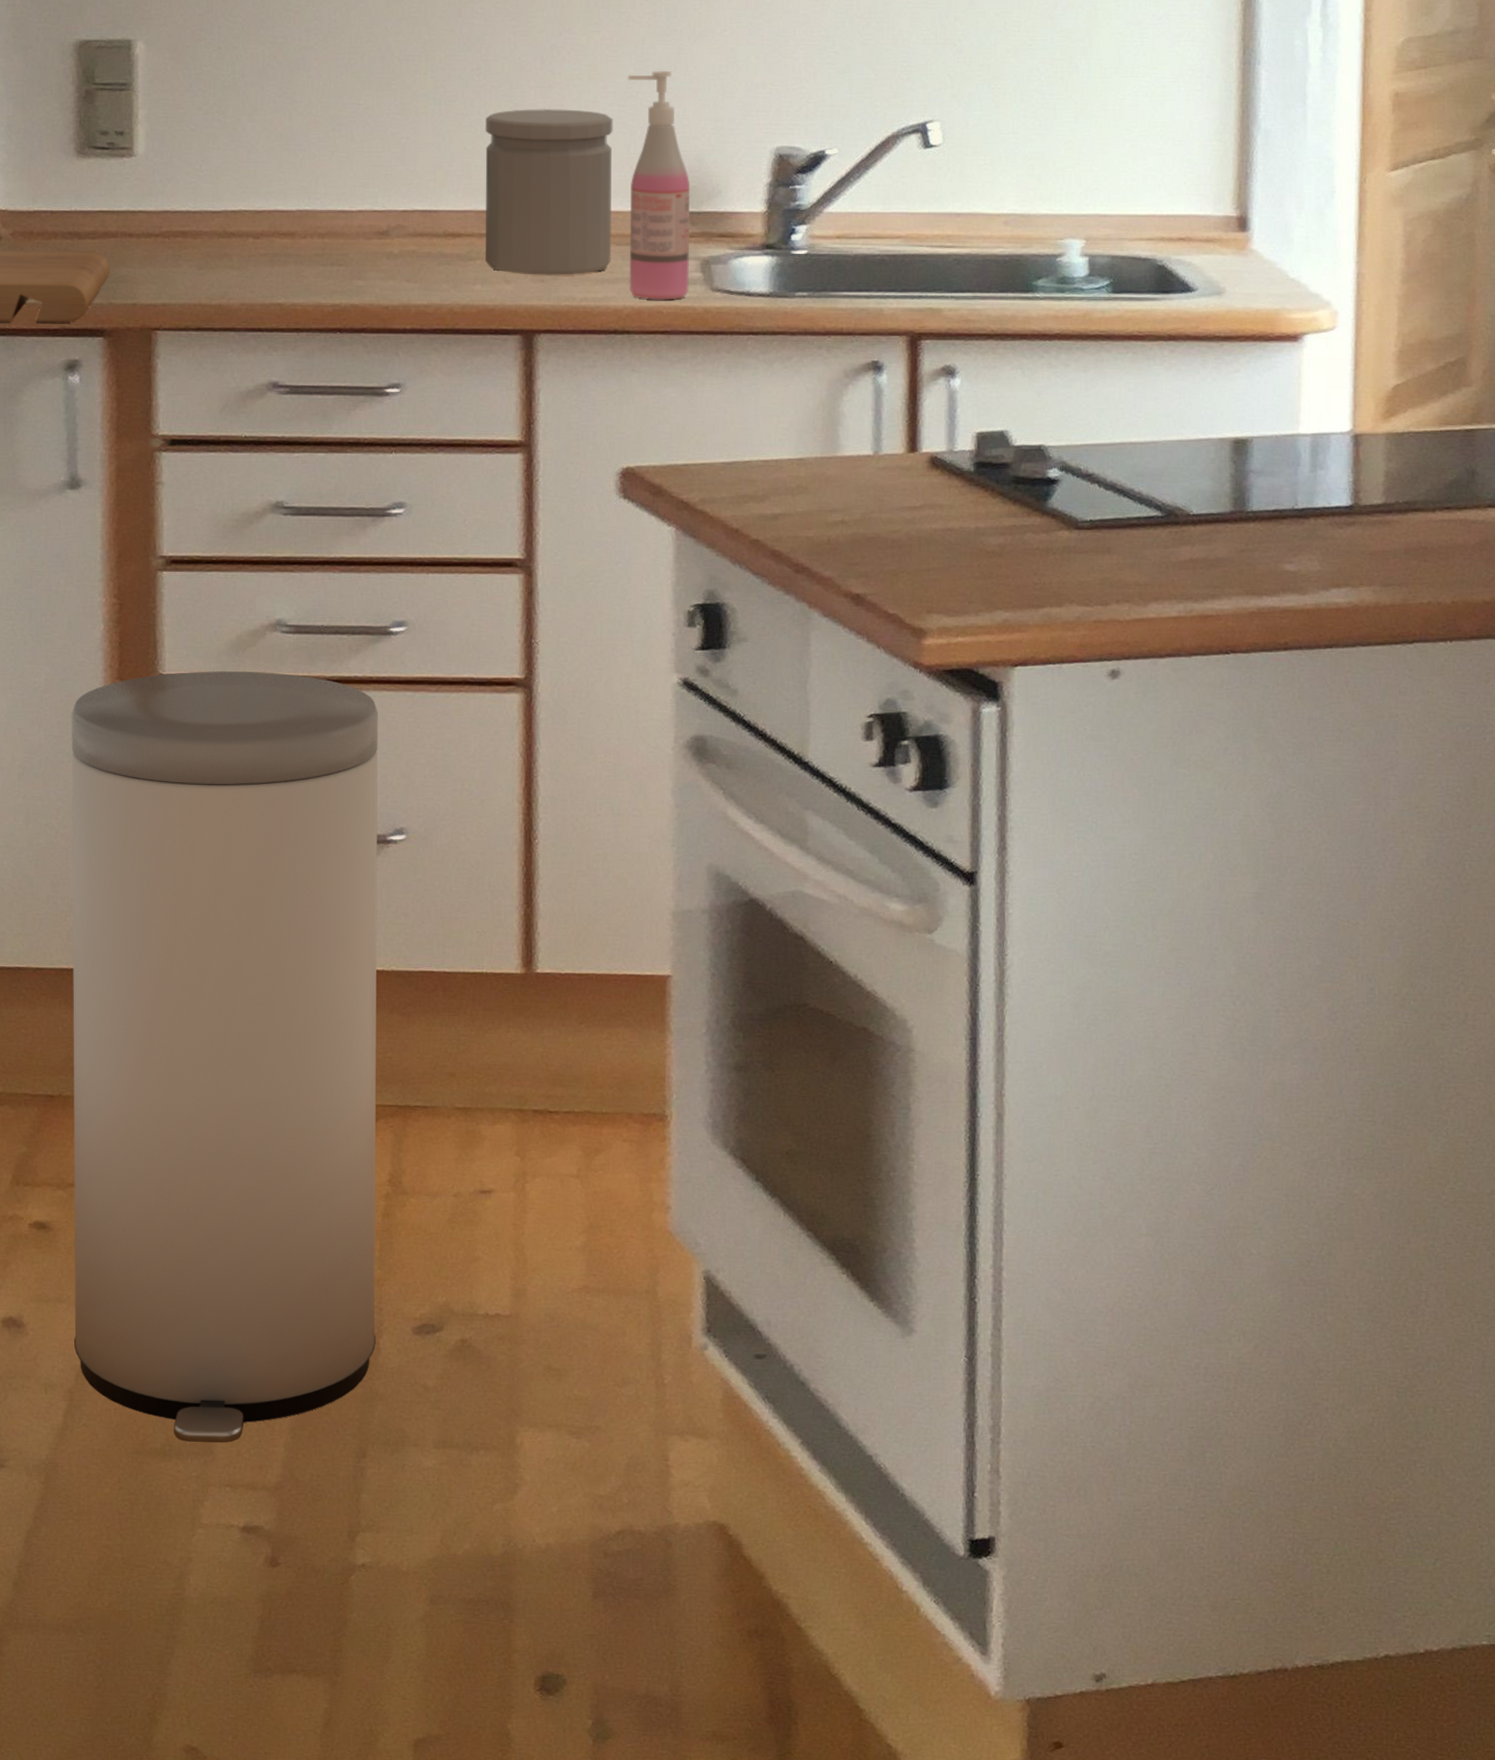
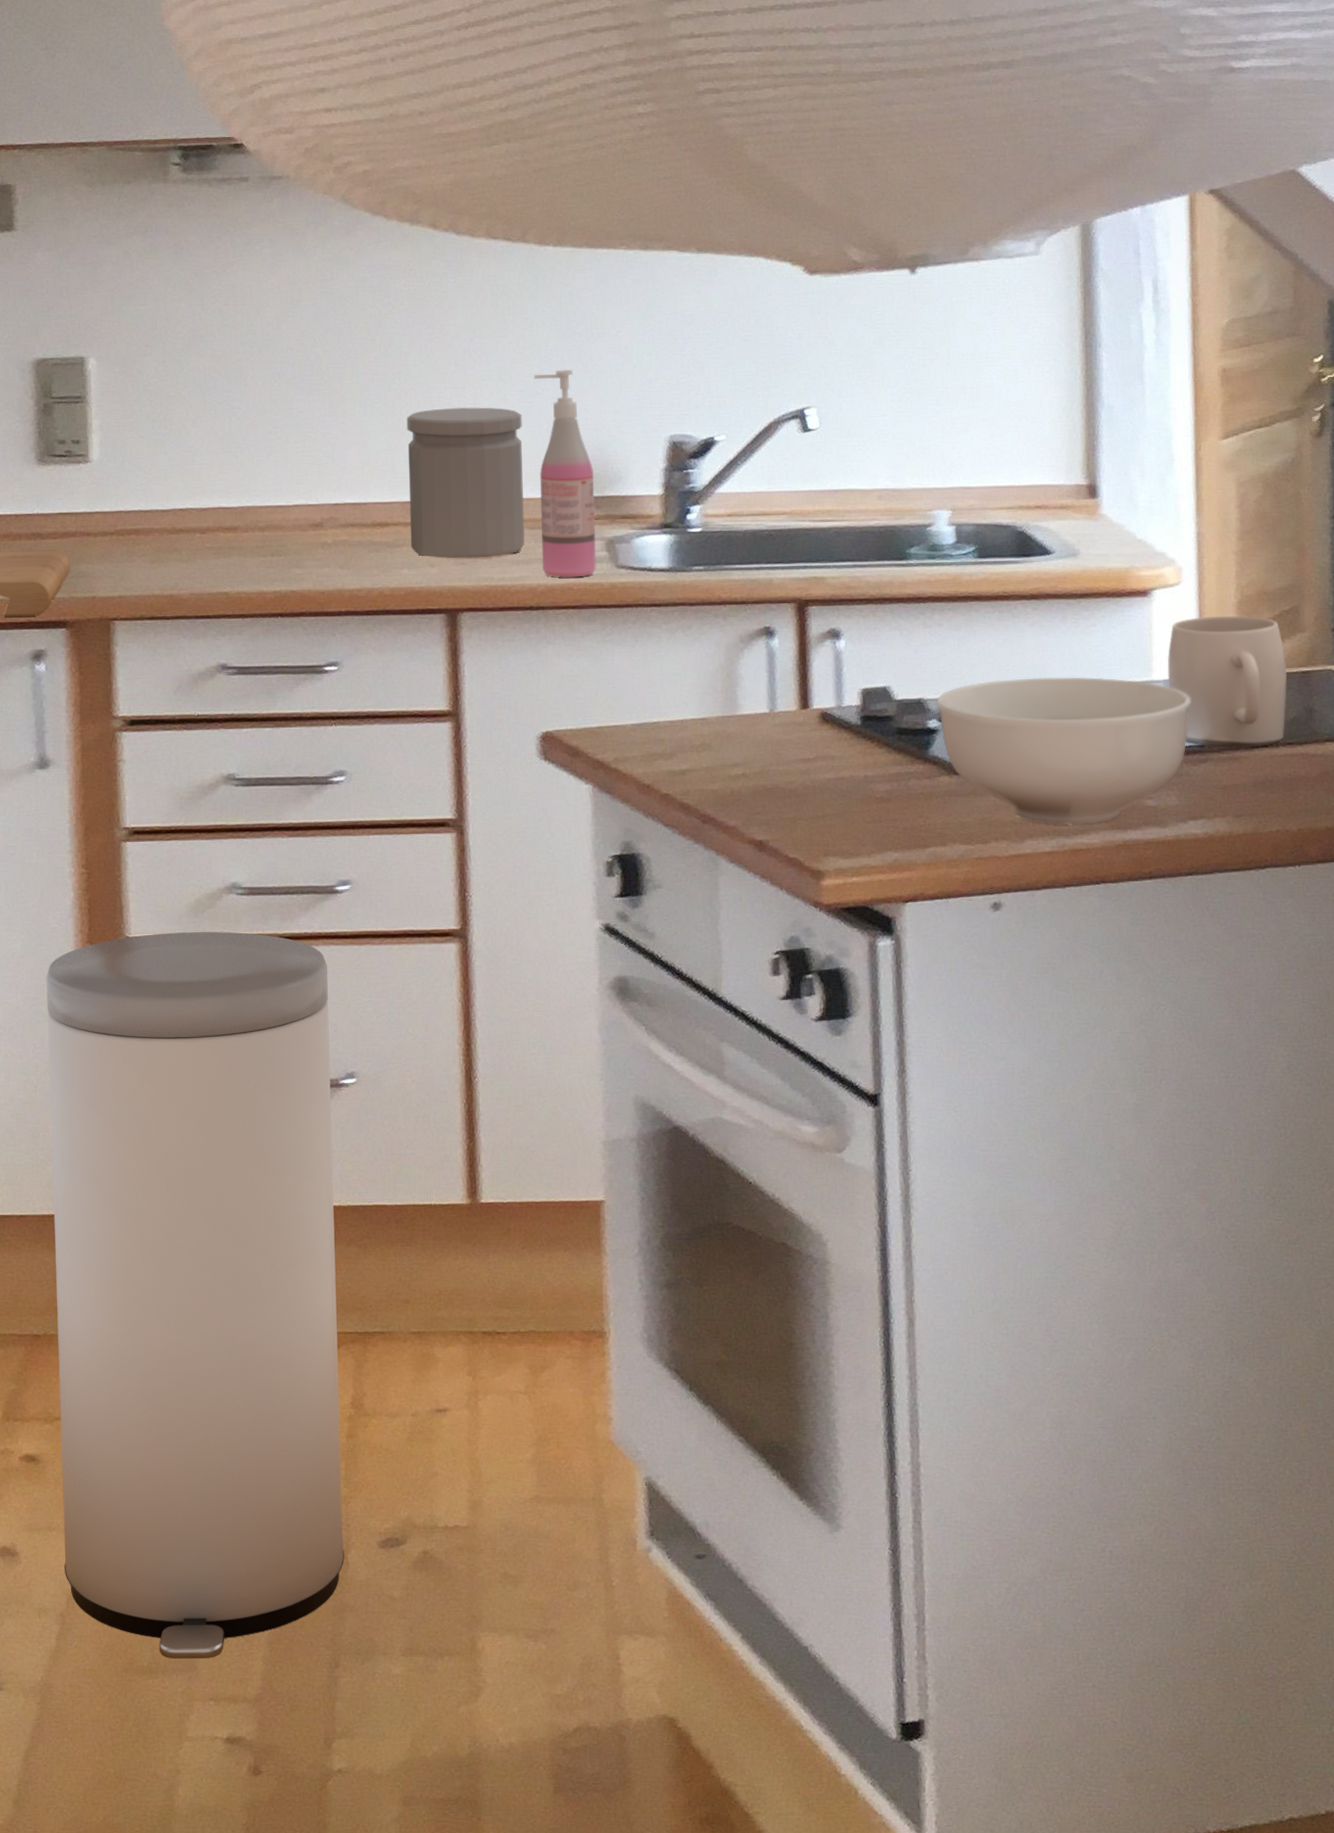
bowl: none [1059,426,1341,588] -> present [937,677,1191,824]
mug: none [1316,366,1449,511] -> present [1167,616,1287,748]

